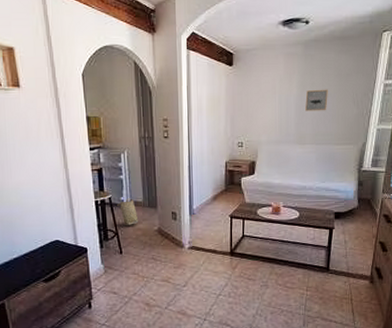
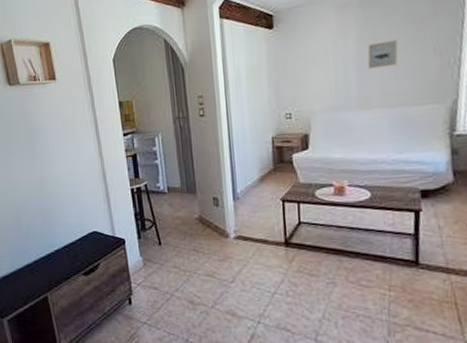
basket: present [117,198,139,225] -> none [153,184,177,214]

